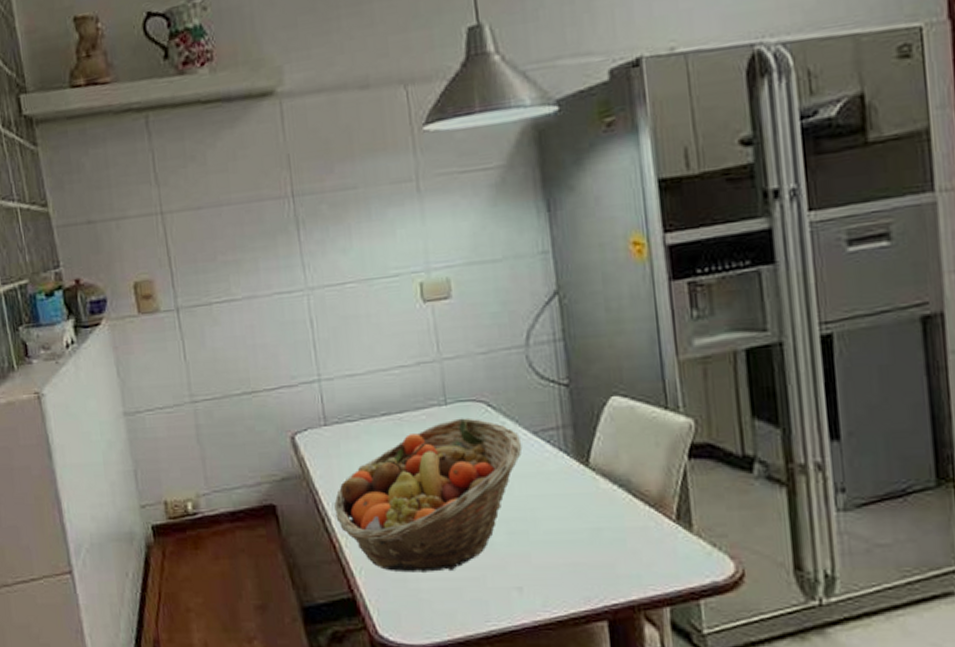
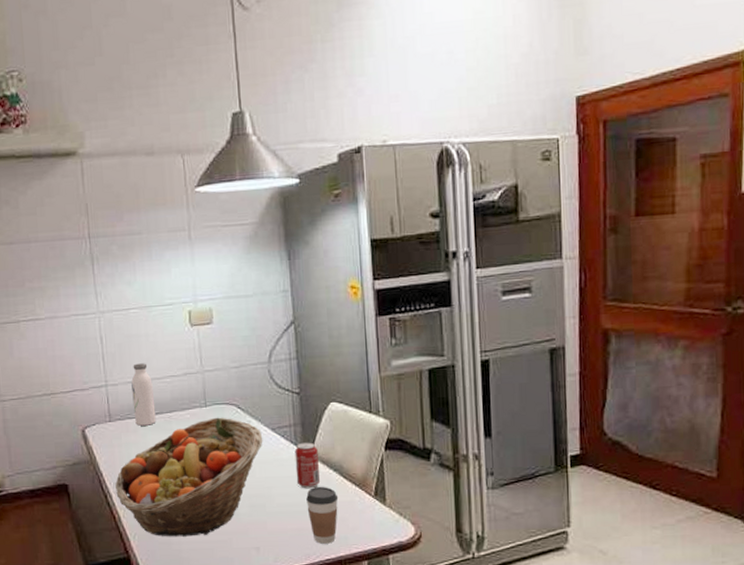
water bottle: none [350,351,384,431] -> present [131,363,156,426]
beverage can: none [565,449,600,511] -> present [294,442,320,489]
coffee cup: none [582,507,627,584] -> present [306,486,339,544]

